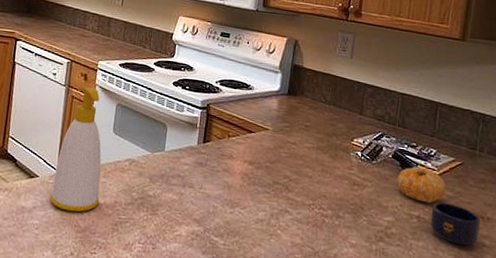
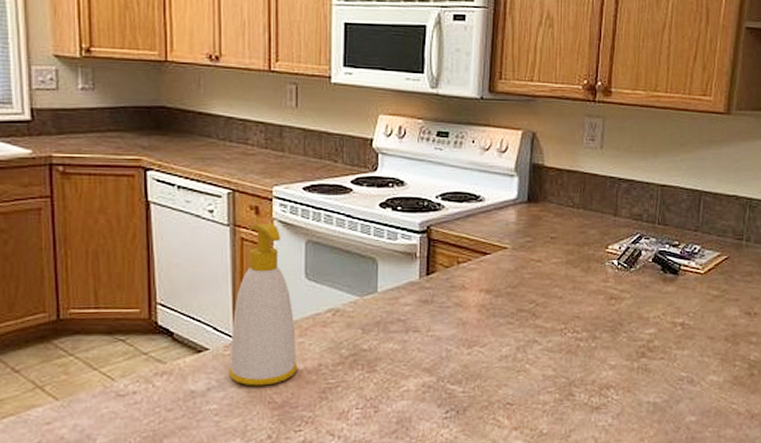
fruit: present [396,166,447,203] -> none [658,268,712,307]
mug: present [430,202,481,245] -> none [696,303,748,346]

